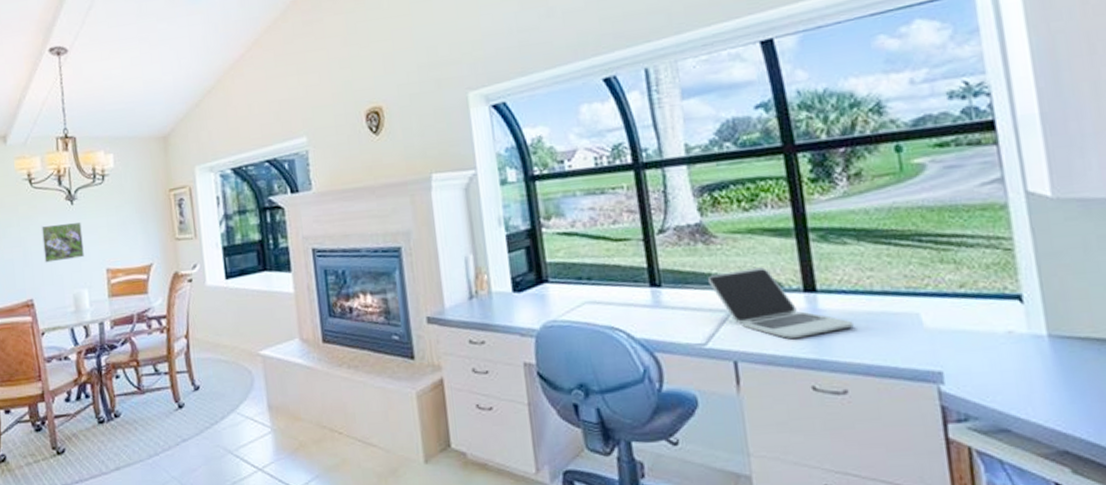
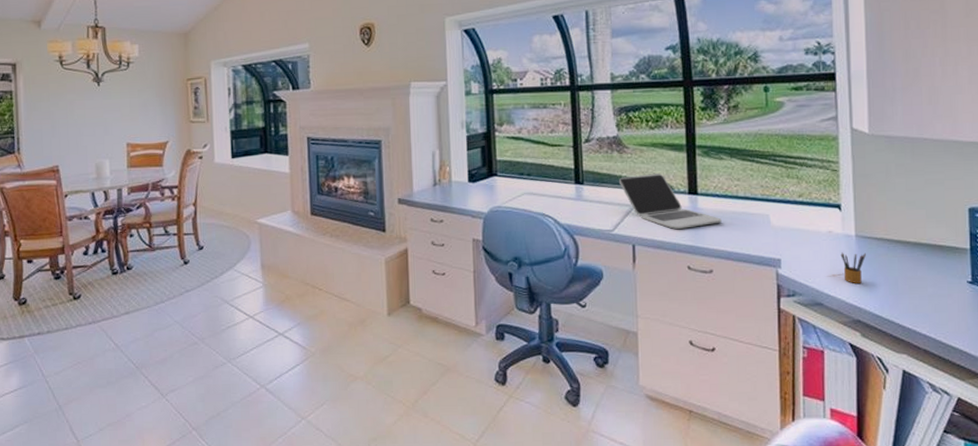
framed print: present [40,221,84,263] -> none [69,101,107,135]
pencil box: none [1029,358,1067,401] -> present [840,252,866,283]

